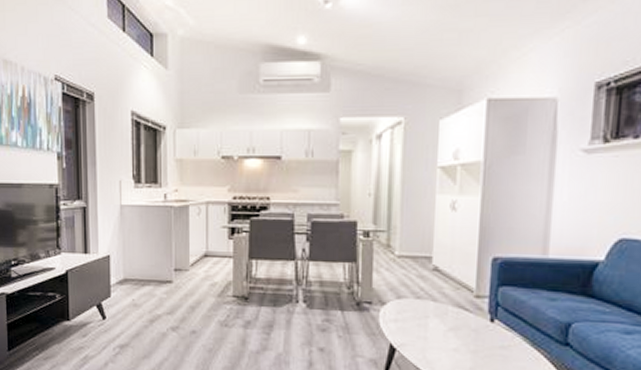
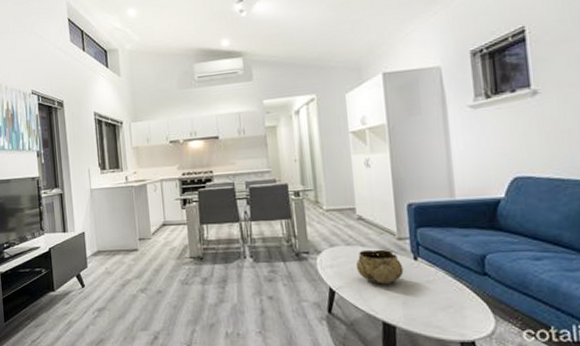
decorative bowl: none [423,305,477,347] -> present [355,249,404,285]

